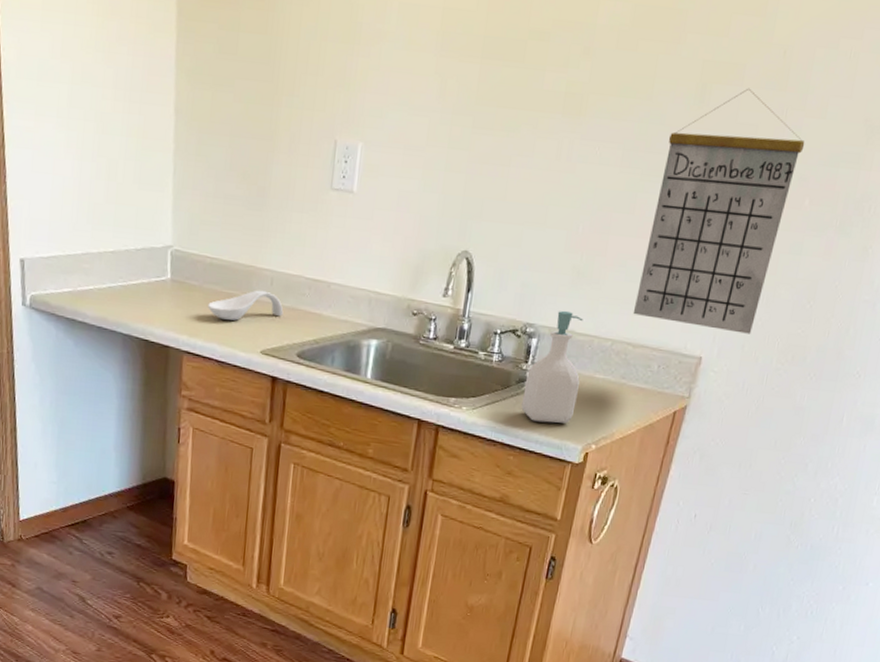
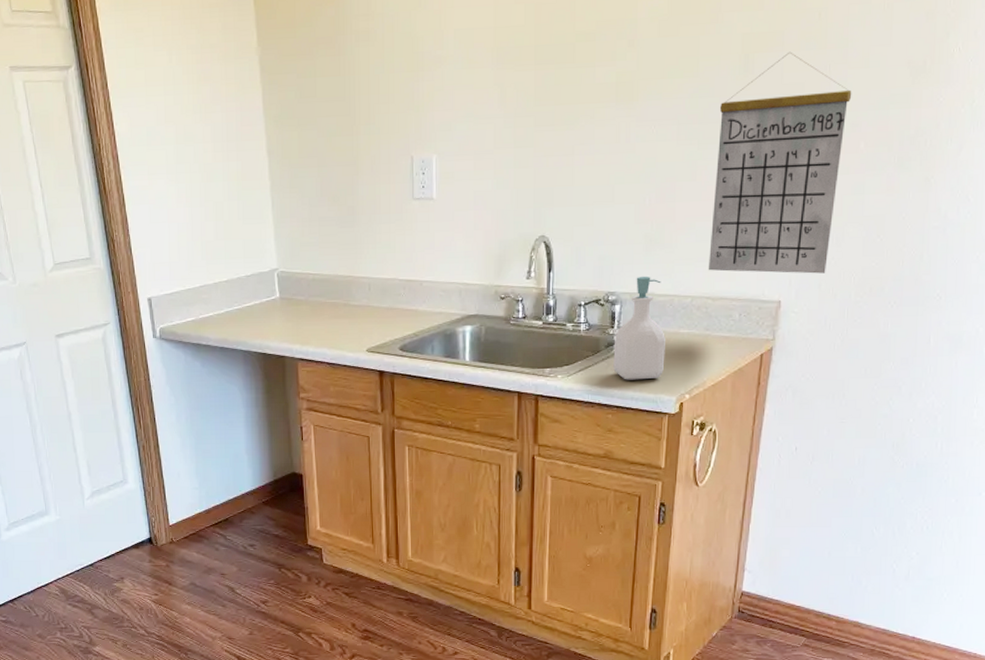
spoon rest: present [207,290,284,321] -> none [314,296,383,326]

